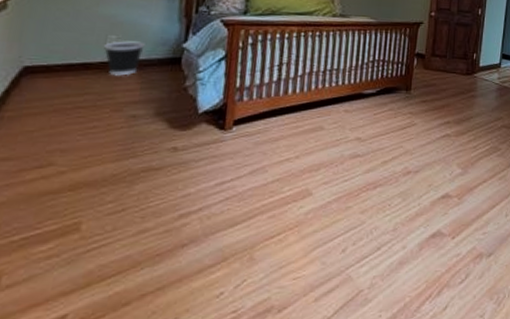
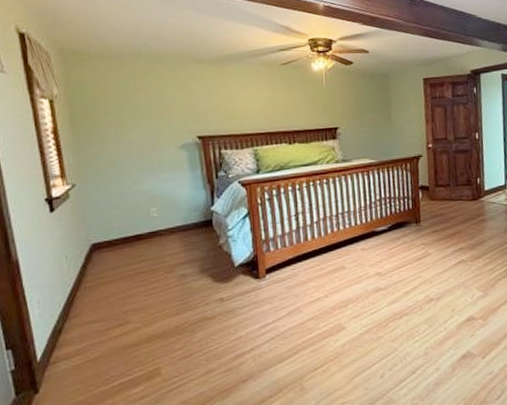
wastebasket: present [103,41,145,76] -> none [148,210,181,243]

